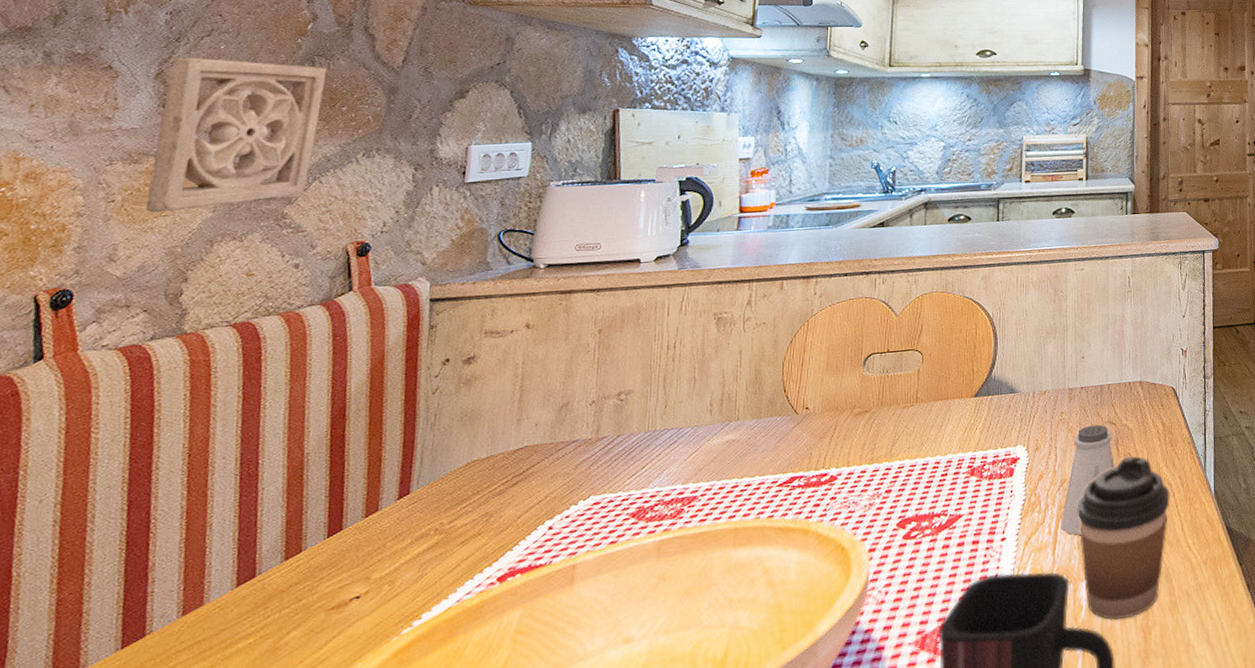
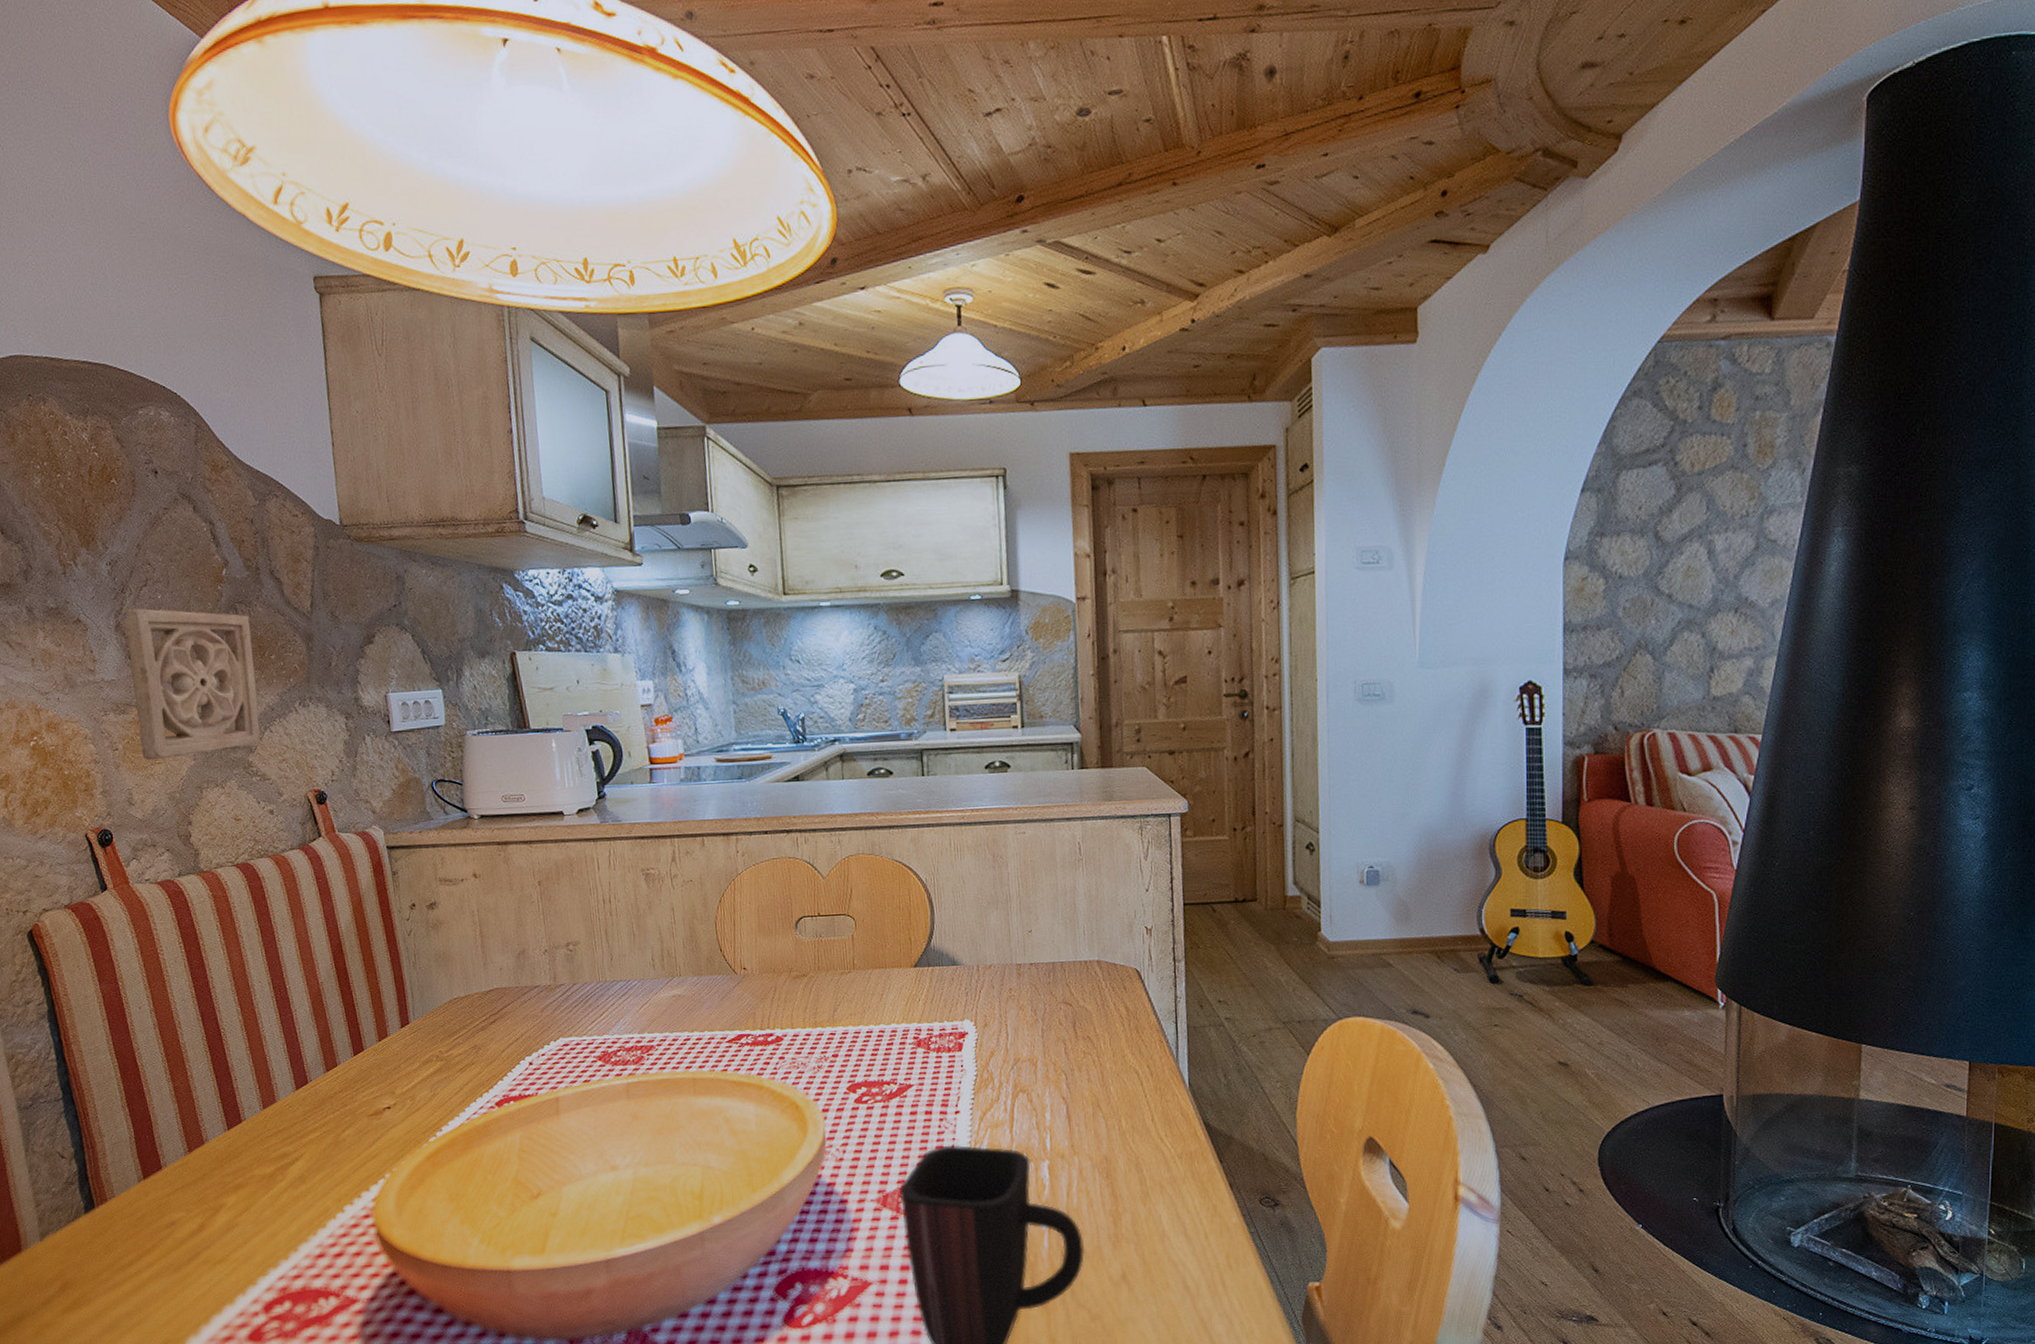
saltshaker: present [1061,424,1115,535] -> none [1017,1004,1074,1116]
coffee cup: present [1077,456,1170,621] -> none [1033,1040,1138,1203]

